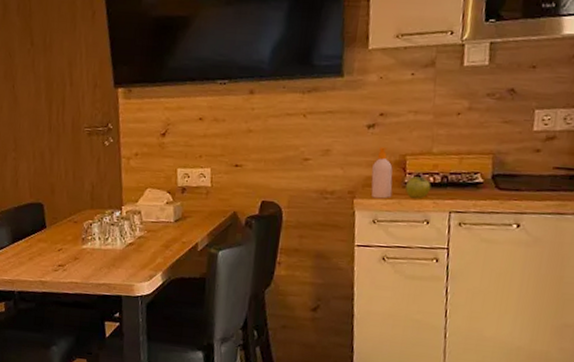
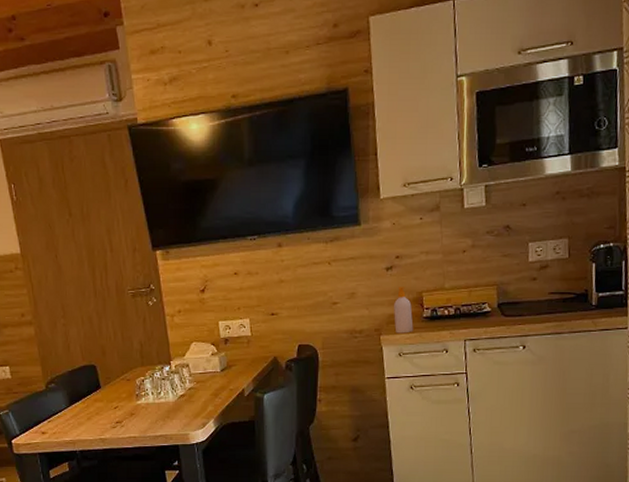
fruit: present [405,176,431,200] -> none [425,311,447,331]

